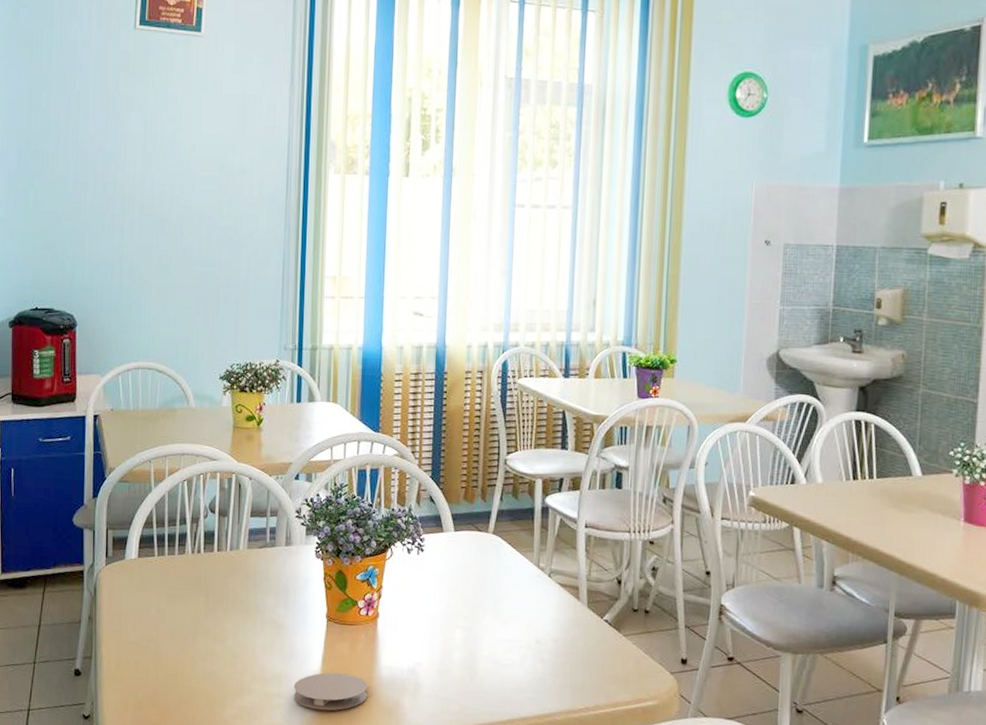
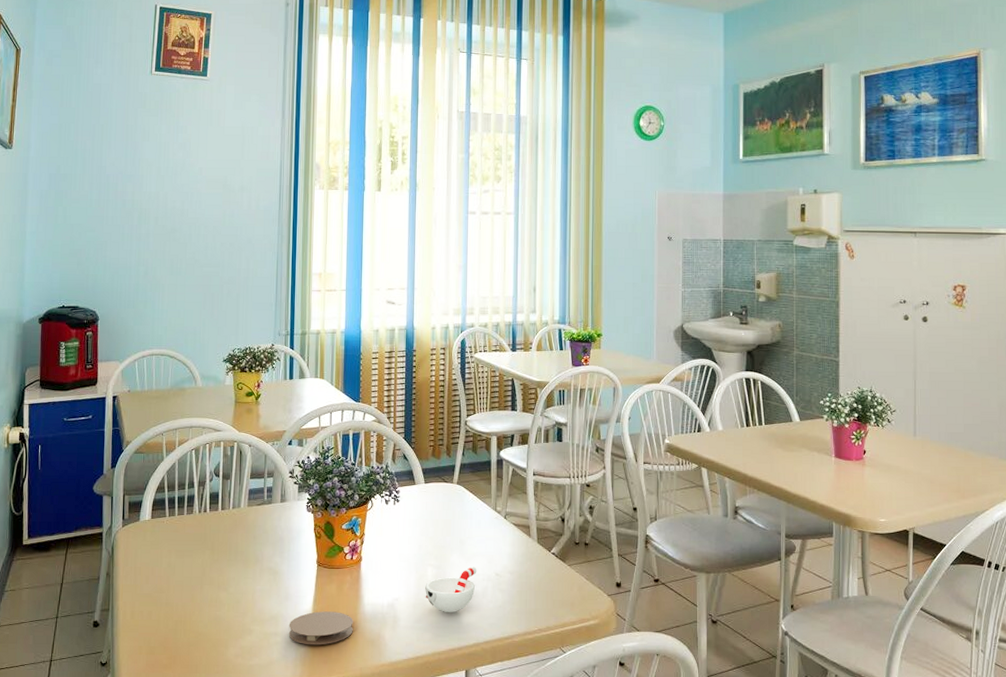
cup: none [452,631,514,683] -> present [425,567,477,612]

